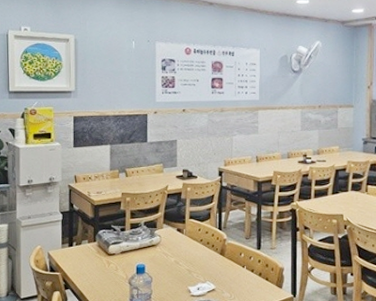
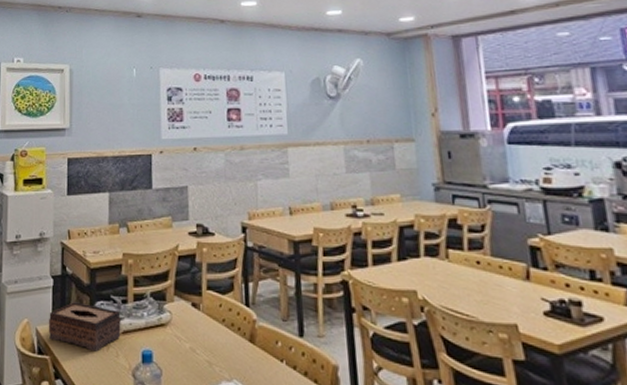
tissue box: none [58,231,120,268] -> present [48,302,121,352]

